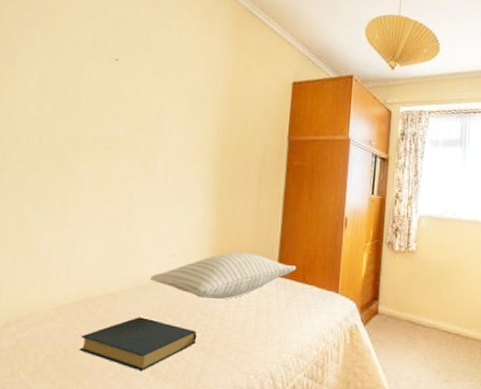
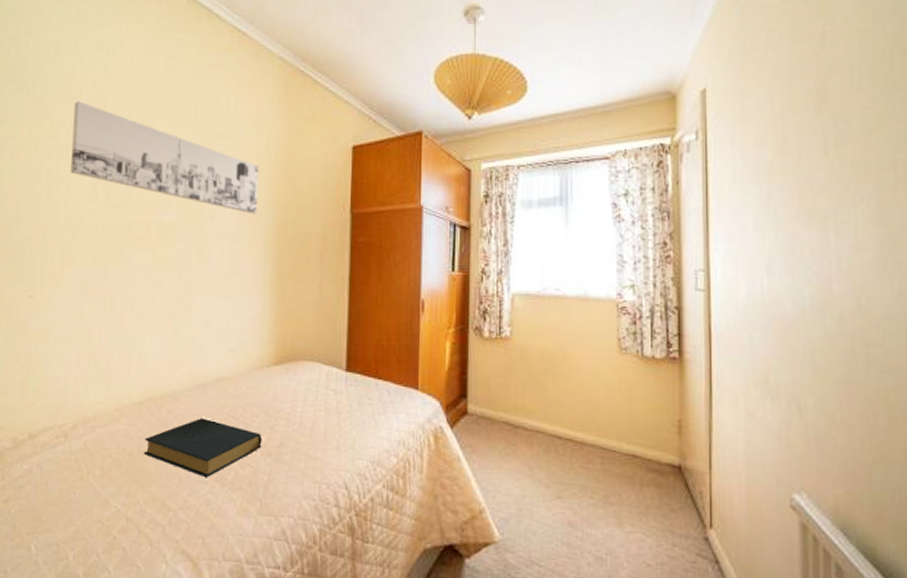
wall art: none [15,13,207,134] -> present [70,101,259,214]
pillow: present [150,252,296,300] -> none [211,344,368,399]

